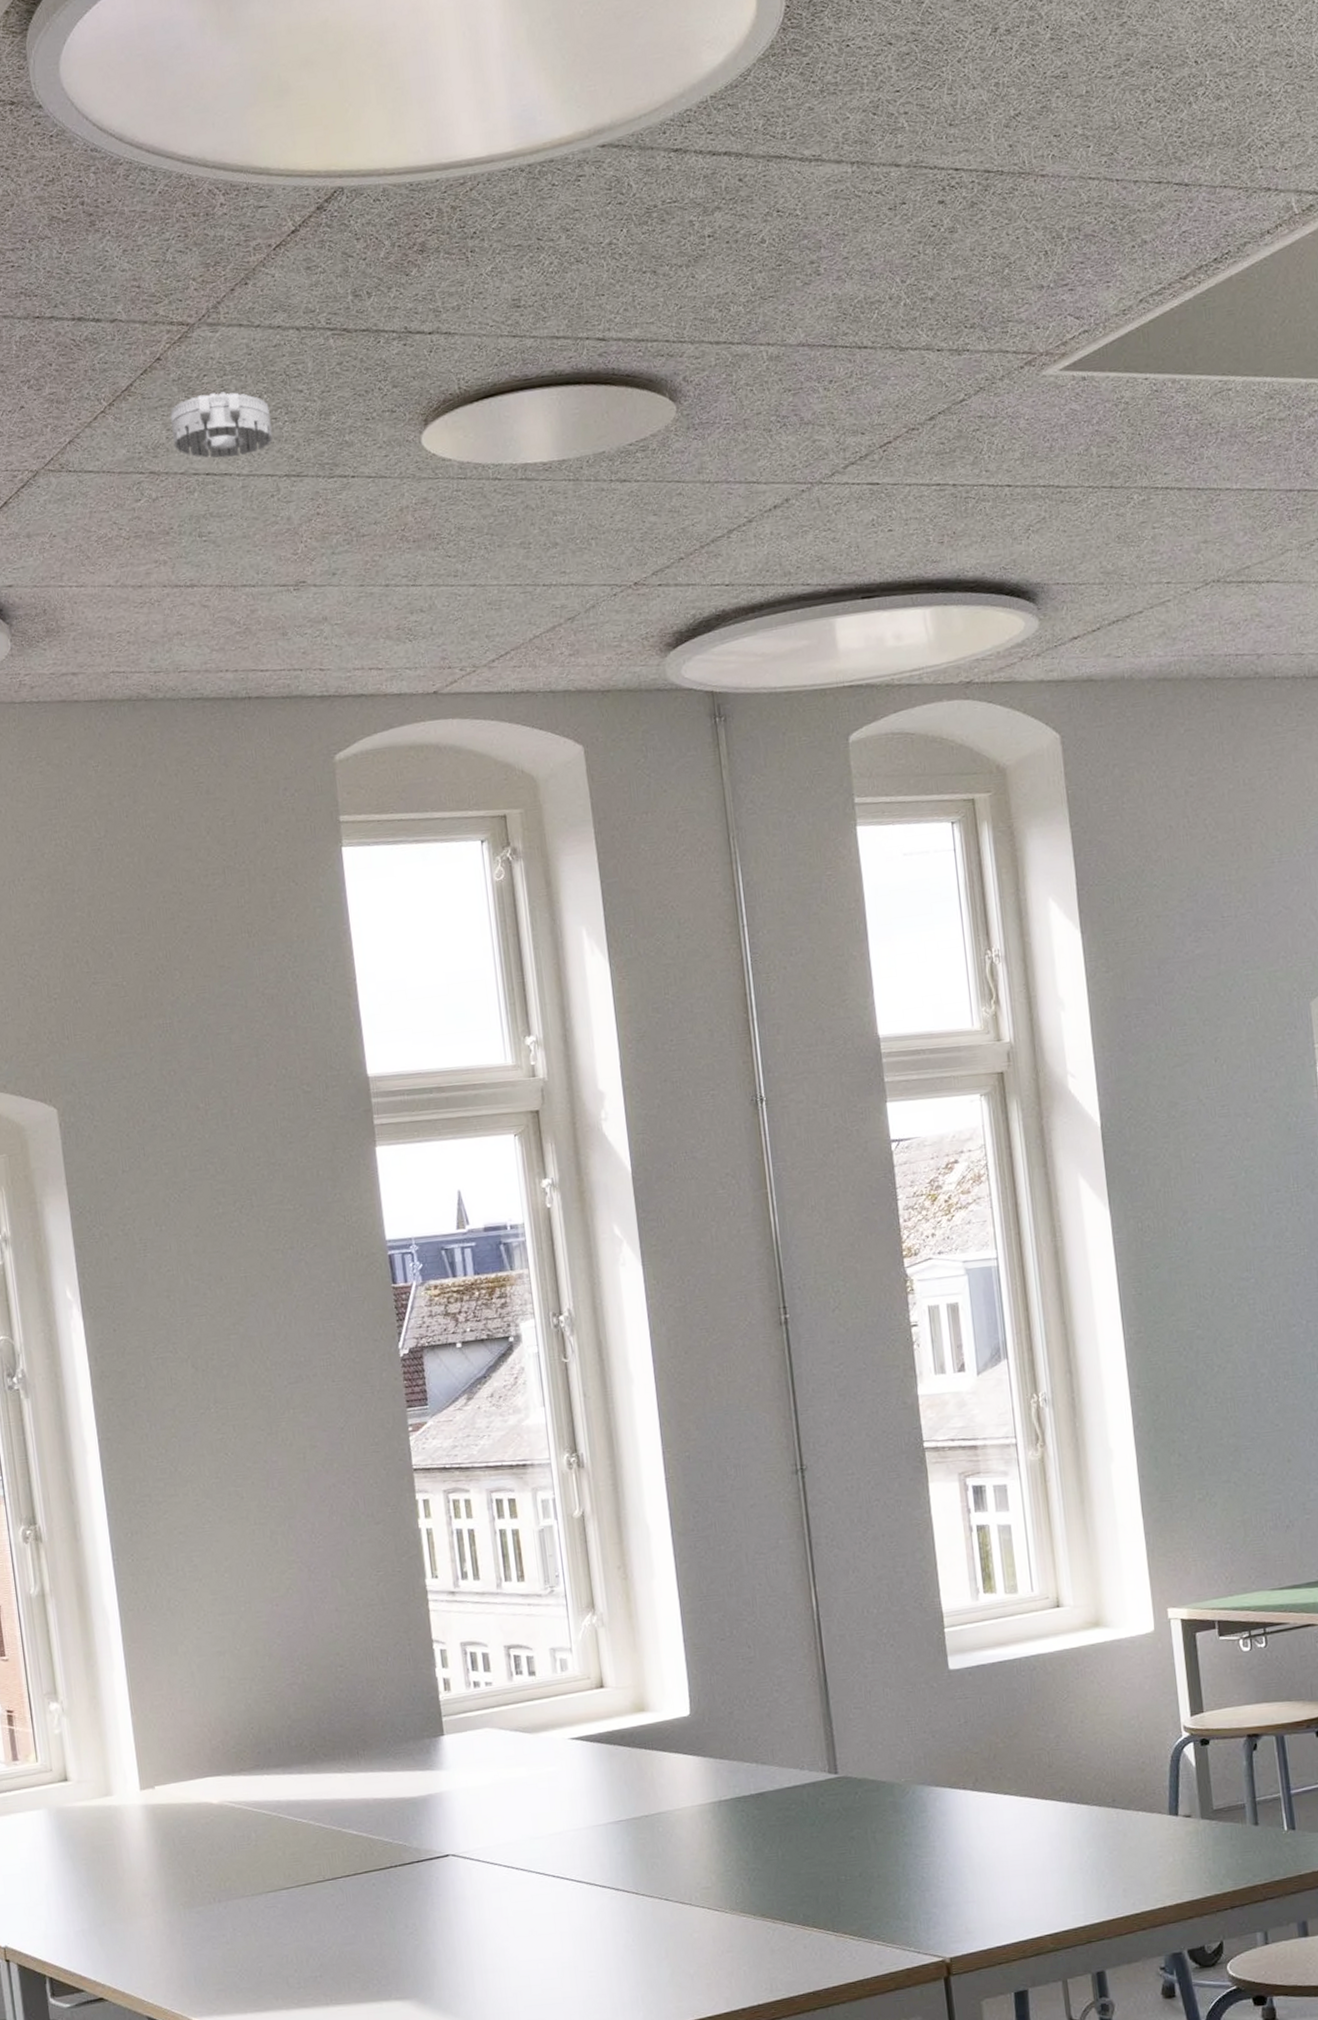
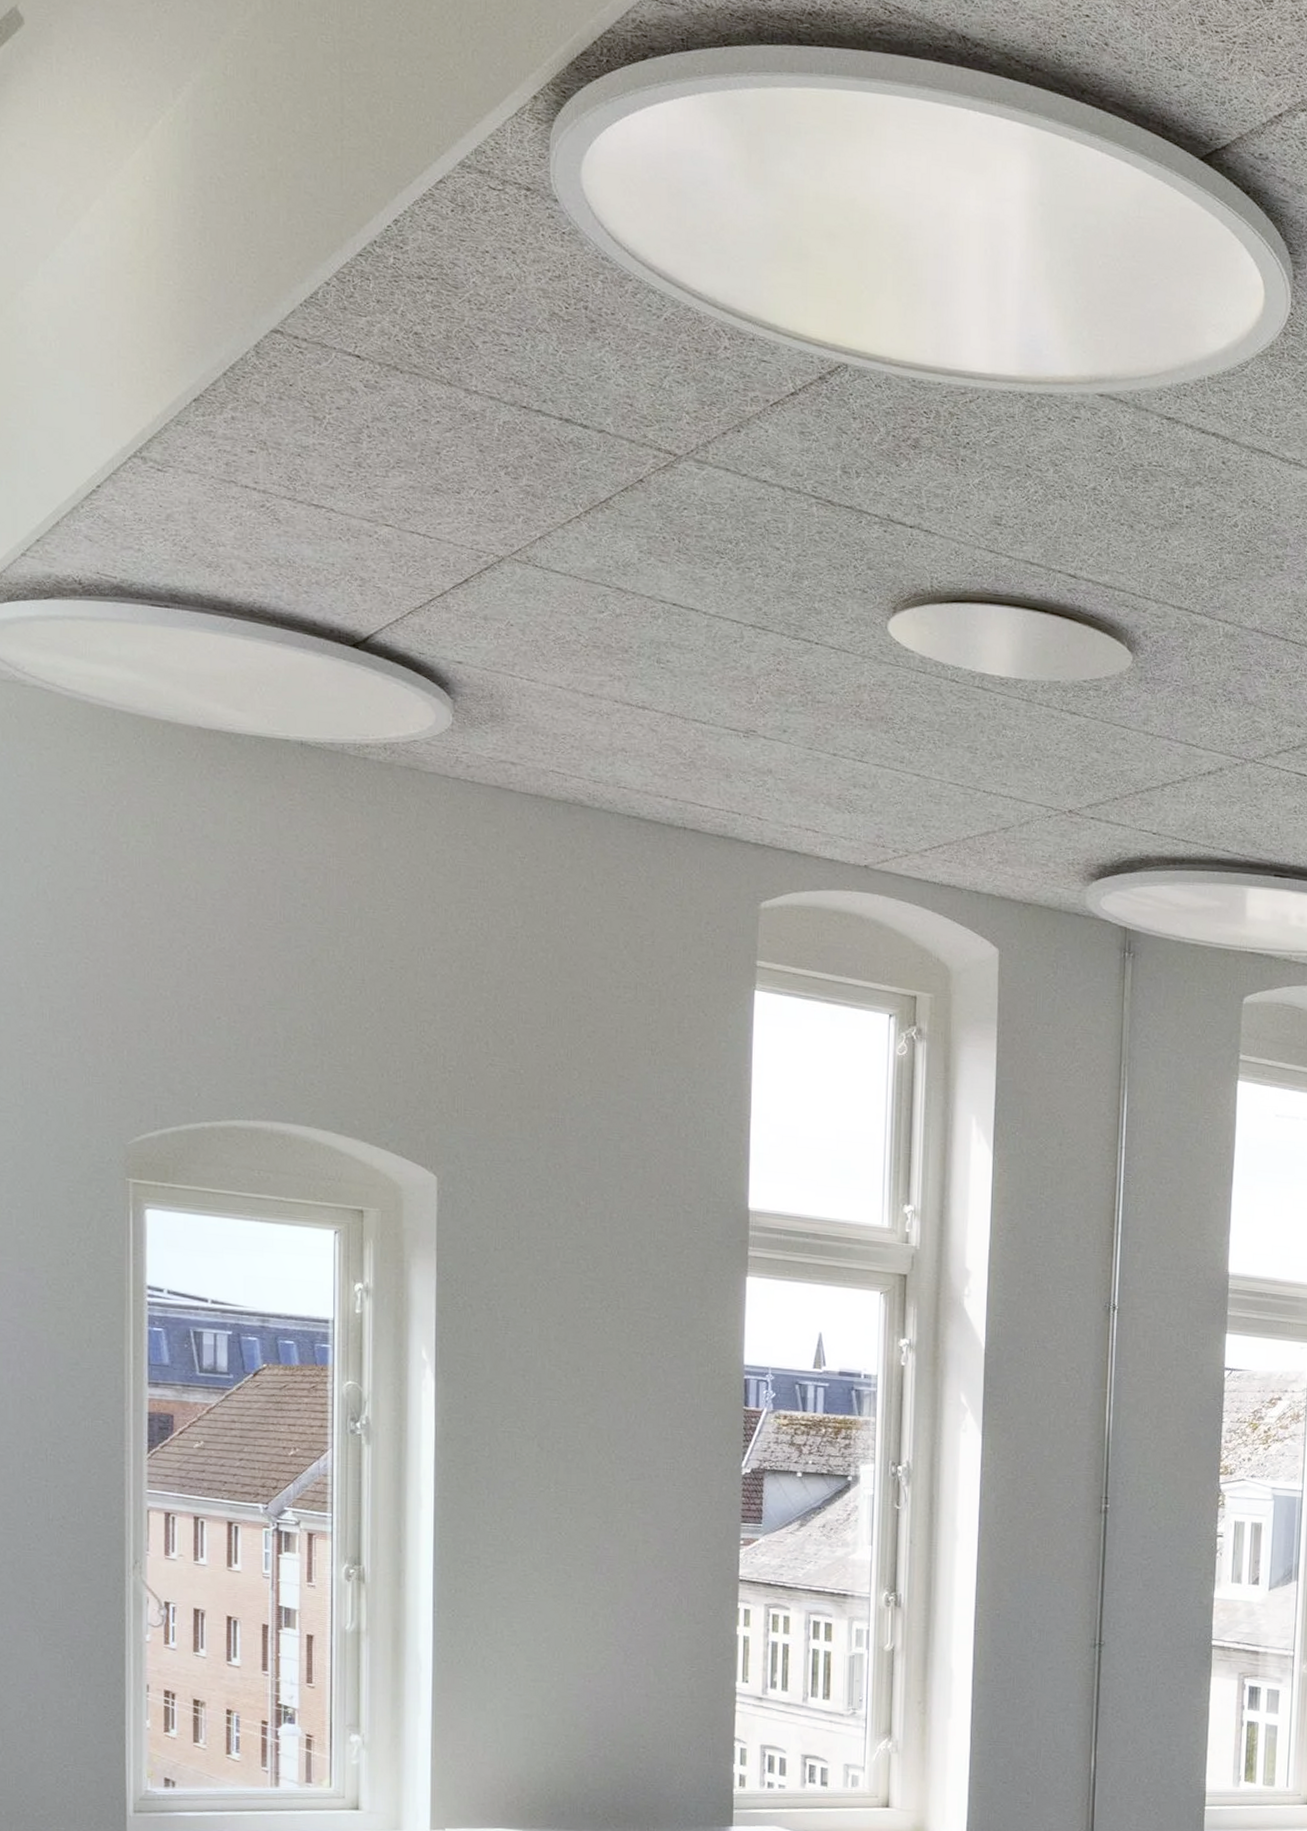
smoke detector: present [170,391,273,459] -> none [645,526,744,596]

